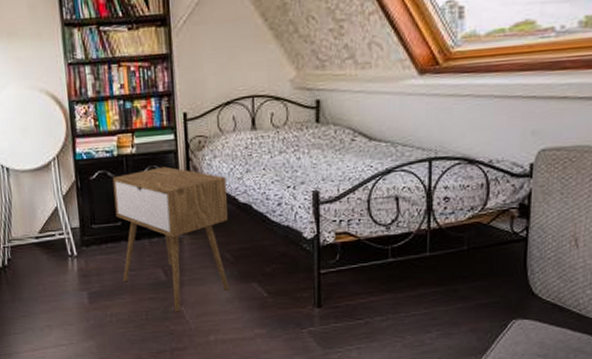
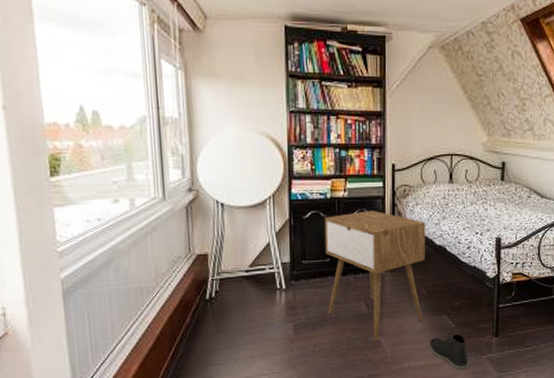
sneaker: none [237,303,287,345] -> present [429,333,469,370]

